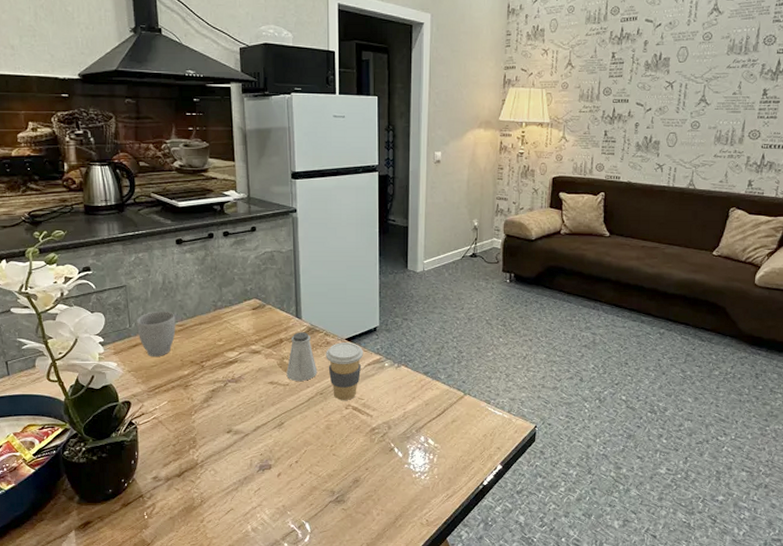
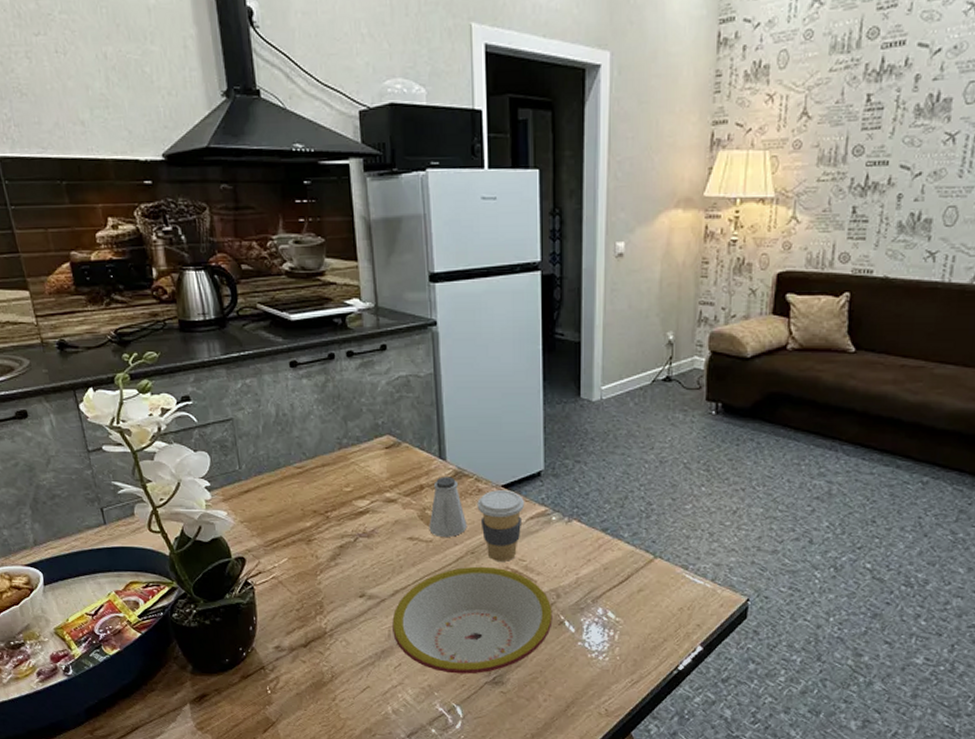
mug: present [137,311,176,356] -> none [247,449,294,505]
bowl: none [254,405,385,495] -> present [392,566,553,674]

